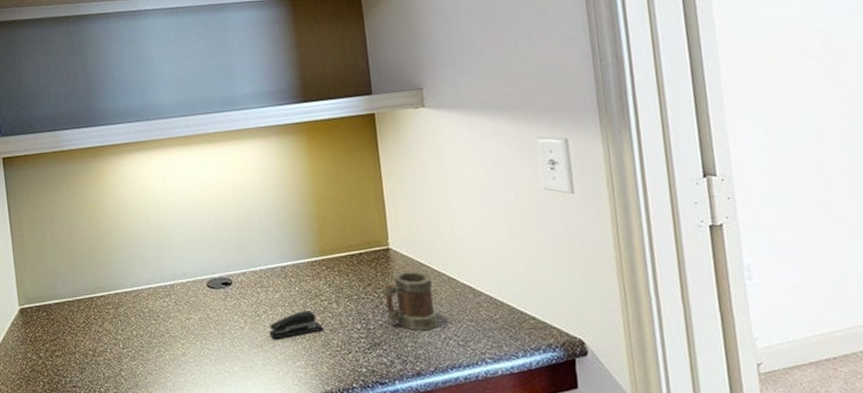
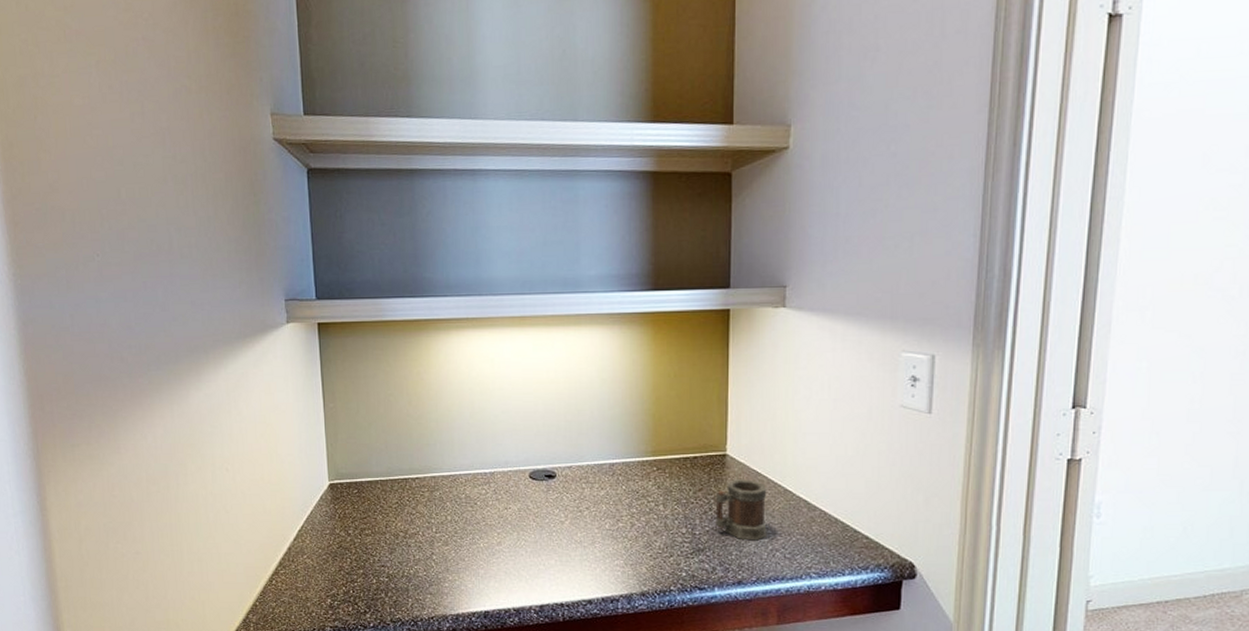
stapler: present [269,309,324,340] -> none [590,509,648,537]

